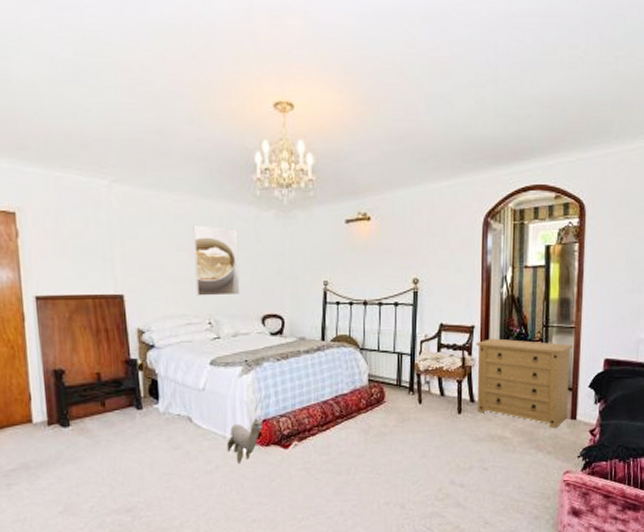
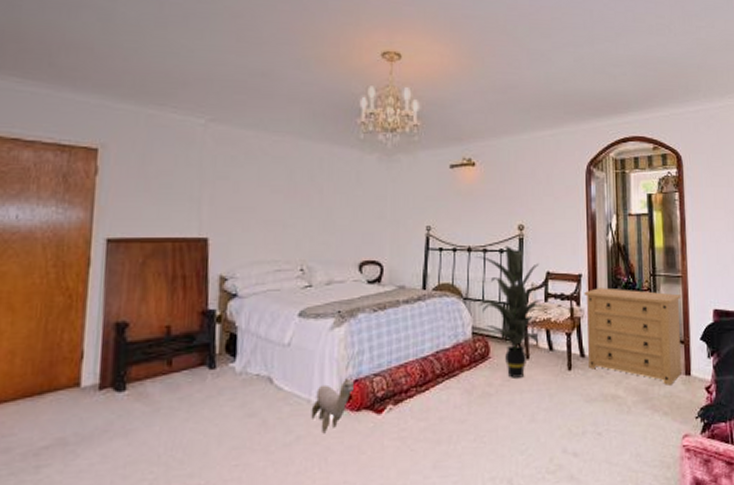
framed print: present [193,224,240,296] -> none [289,166,339,240]
indoor plant: none [372,299,441,420] -> present [476,245,549,378]

